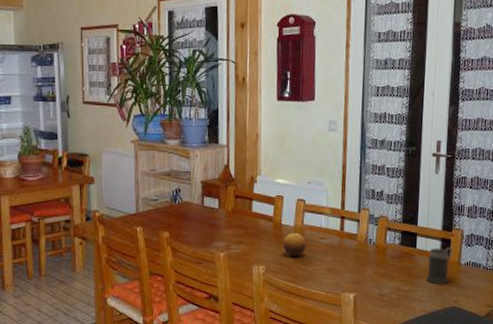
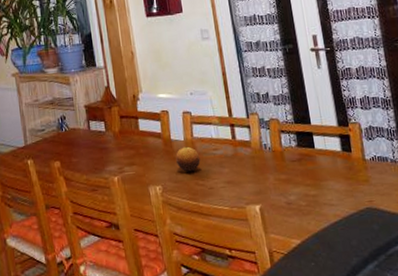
mug: present [425,247,452,284] -> none [329,143,358,185]

